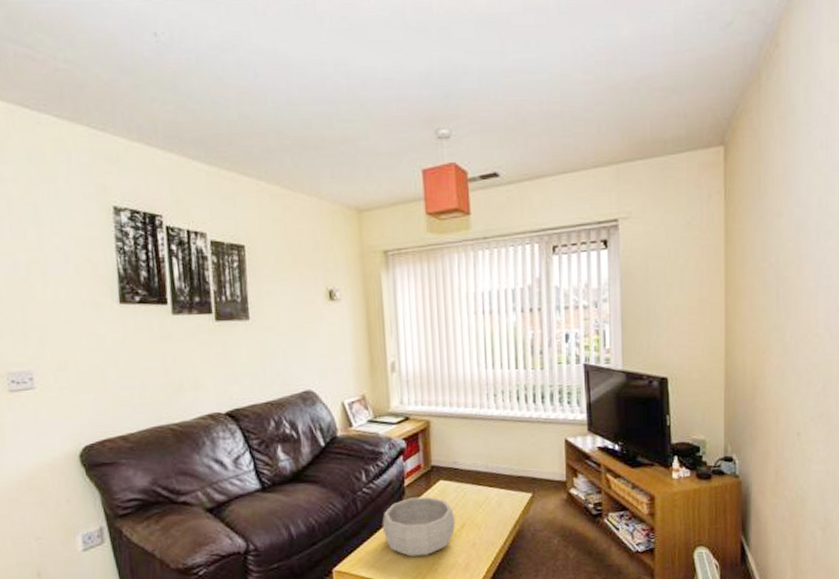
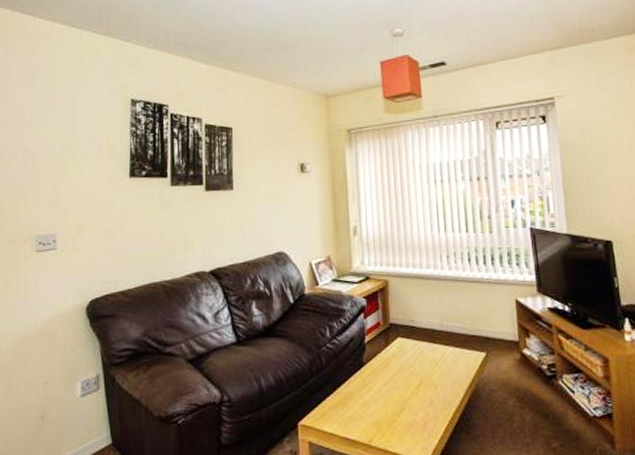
decorative bowl: present [382,496,456,557] -> none [344,353,413,413]

